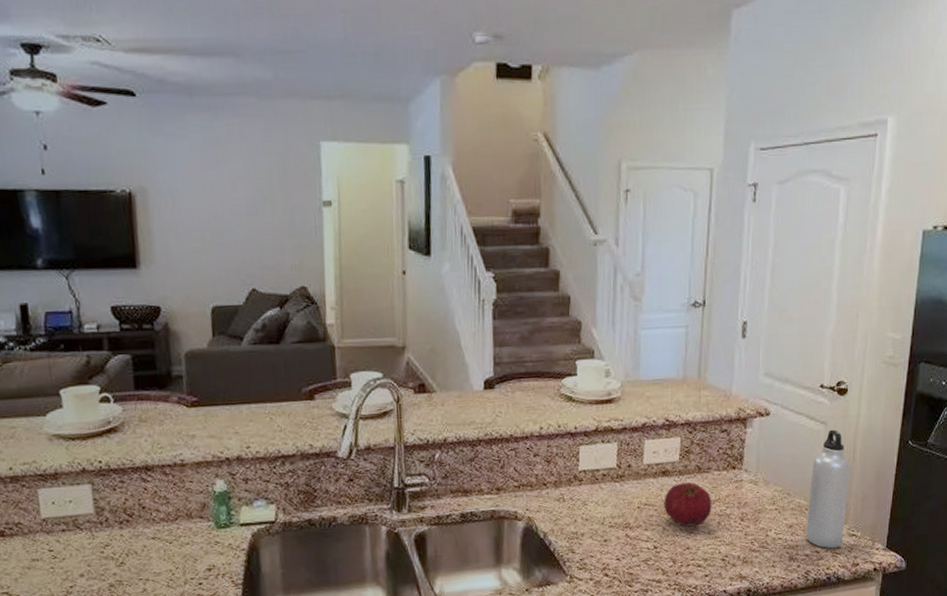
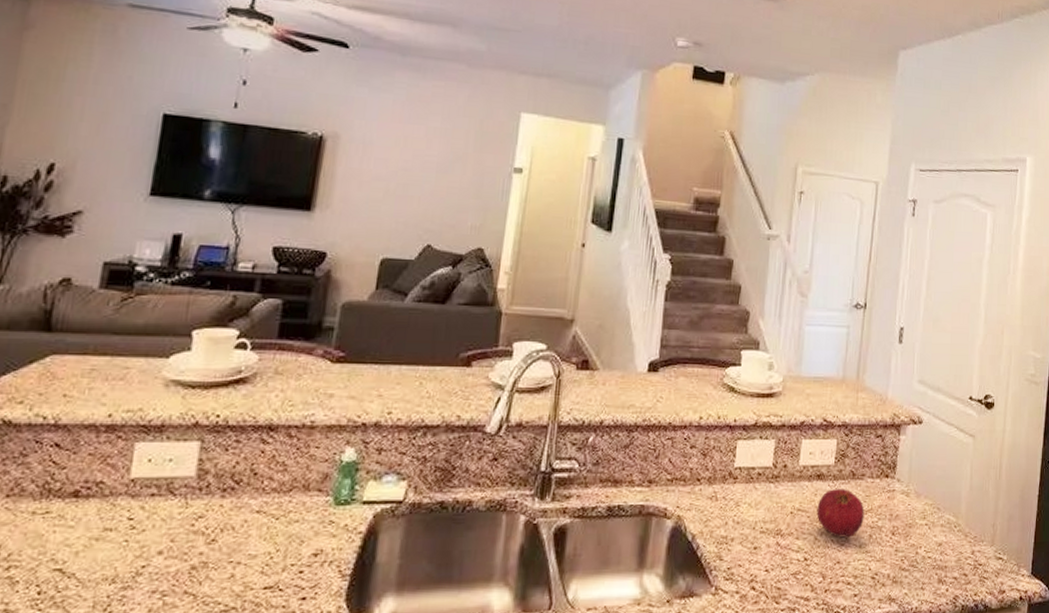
water bottle: present [806,429,851,549] -> none [955,443,998,572]

